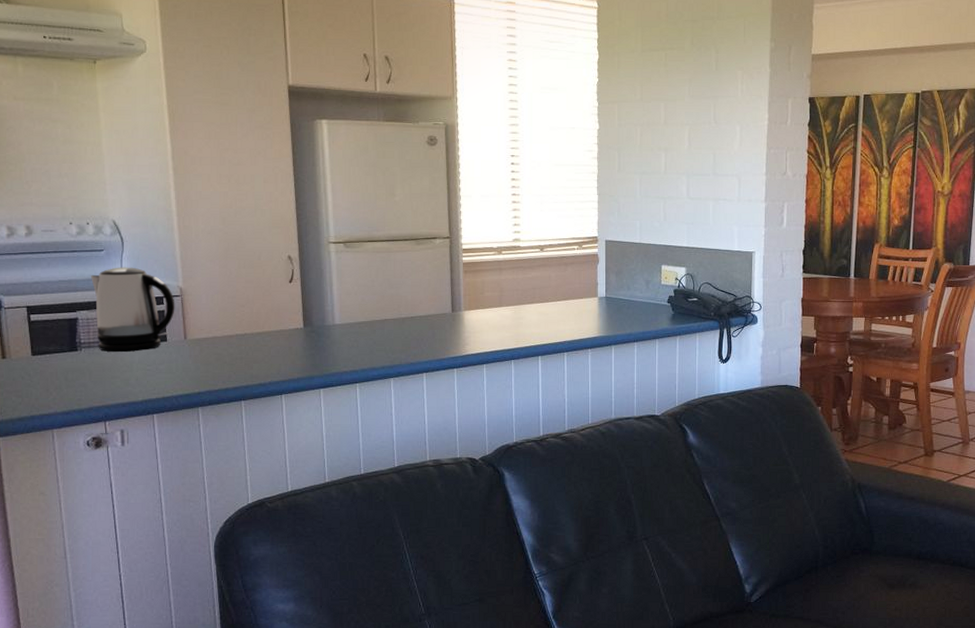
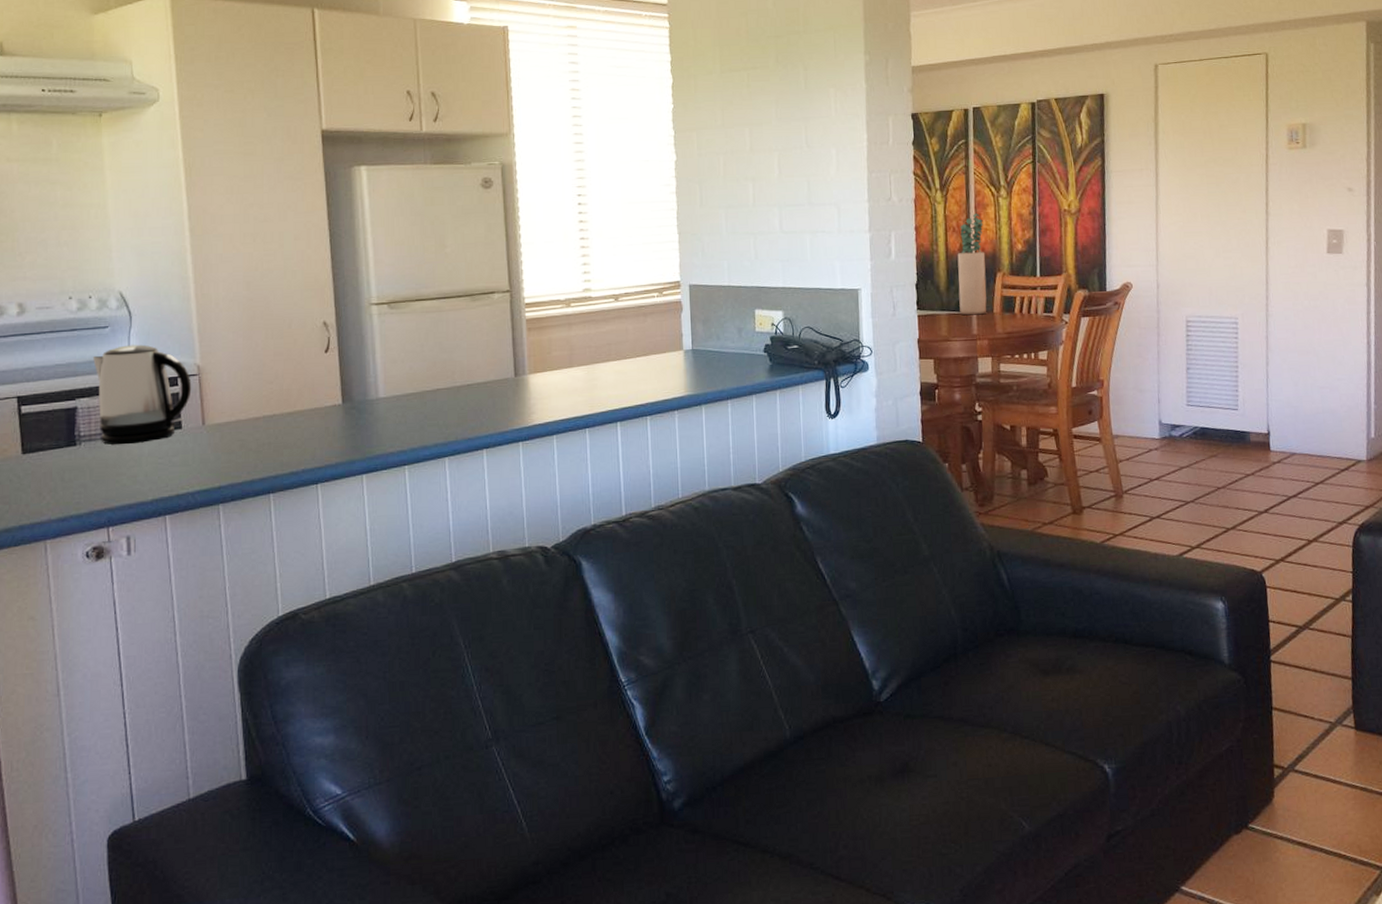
vase: none [840,186,866,280] -> present [957,209,987,316]

